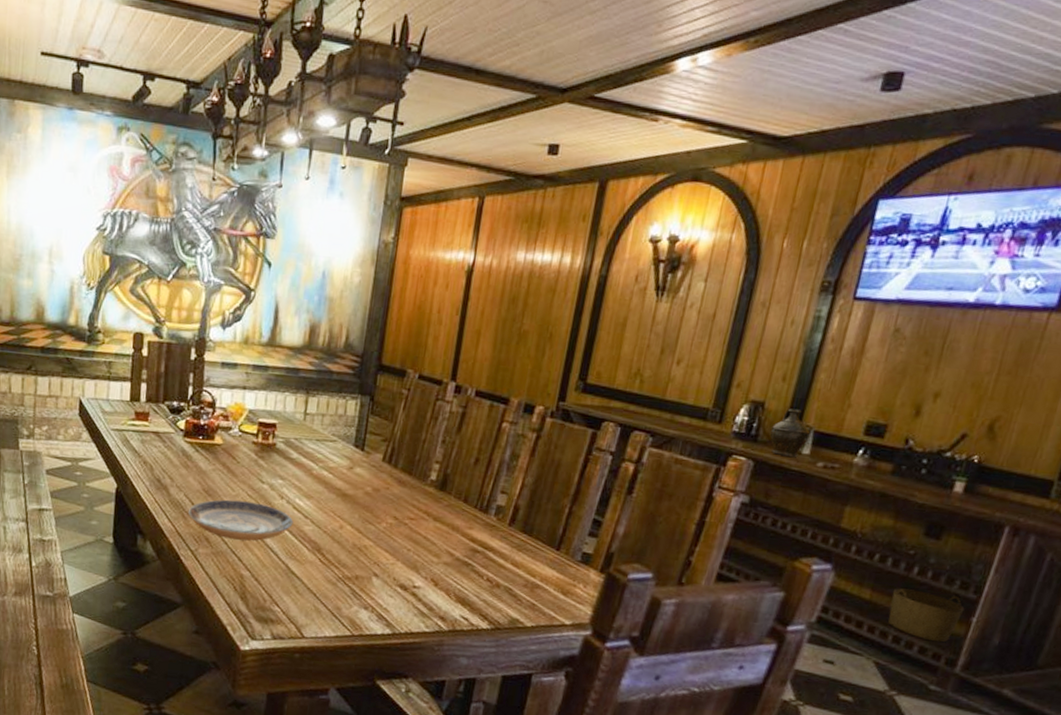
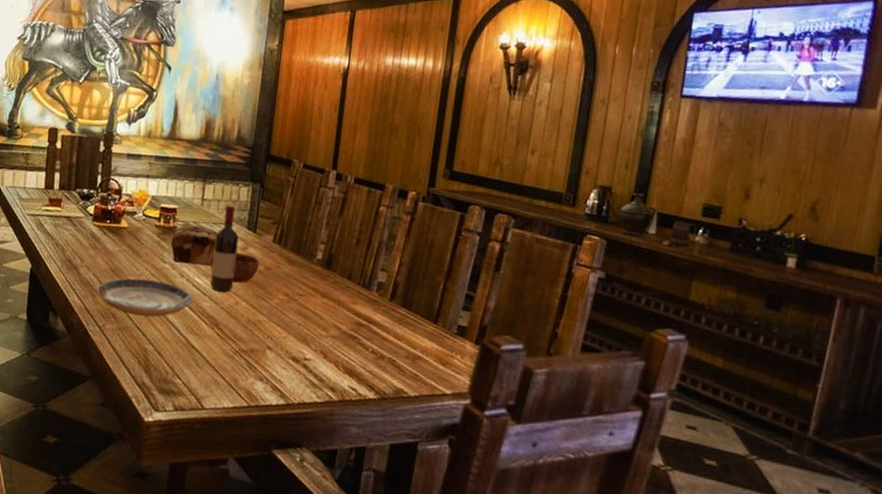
bread loaf: none [269,441,321,487] -> present [171,225,217,266]
wine bottle: none [312,420,345,516] -> present [210,205,239,293]
bowl: none [312,472,367,506] -> present [209,252,259,283]
beer mug: none [824,440,858,468] -> present [669,221,698,246]
basket: present [888,588,965,643] -> none [742,356,810,408]

